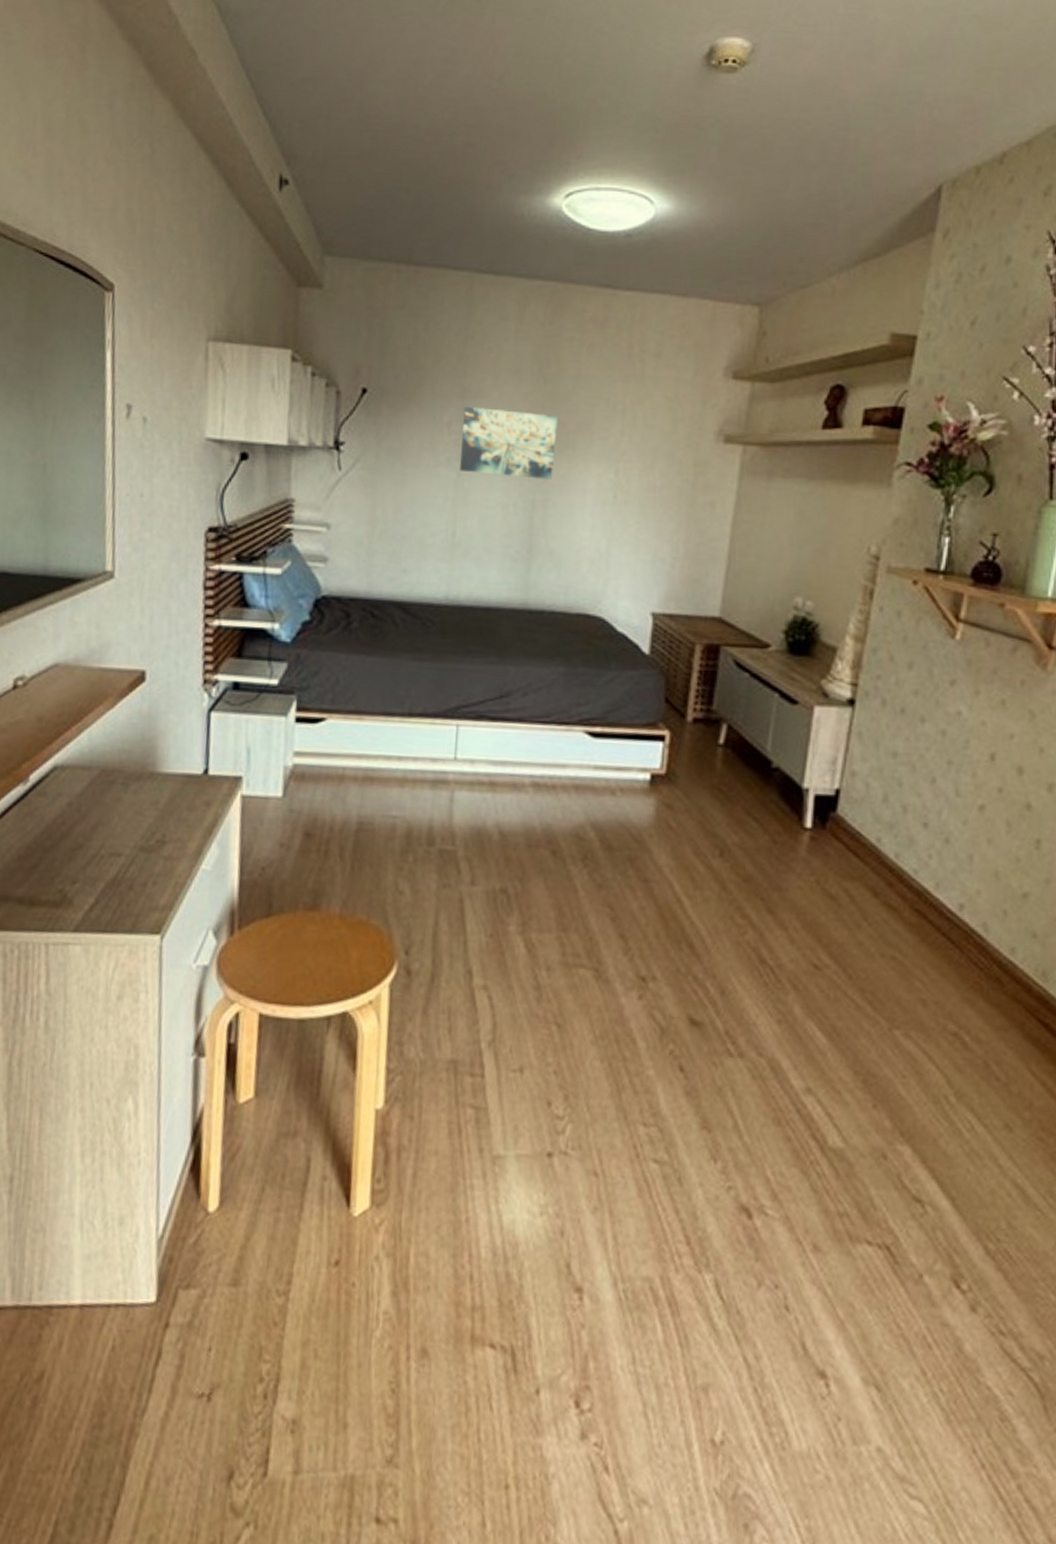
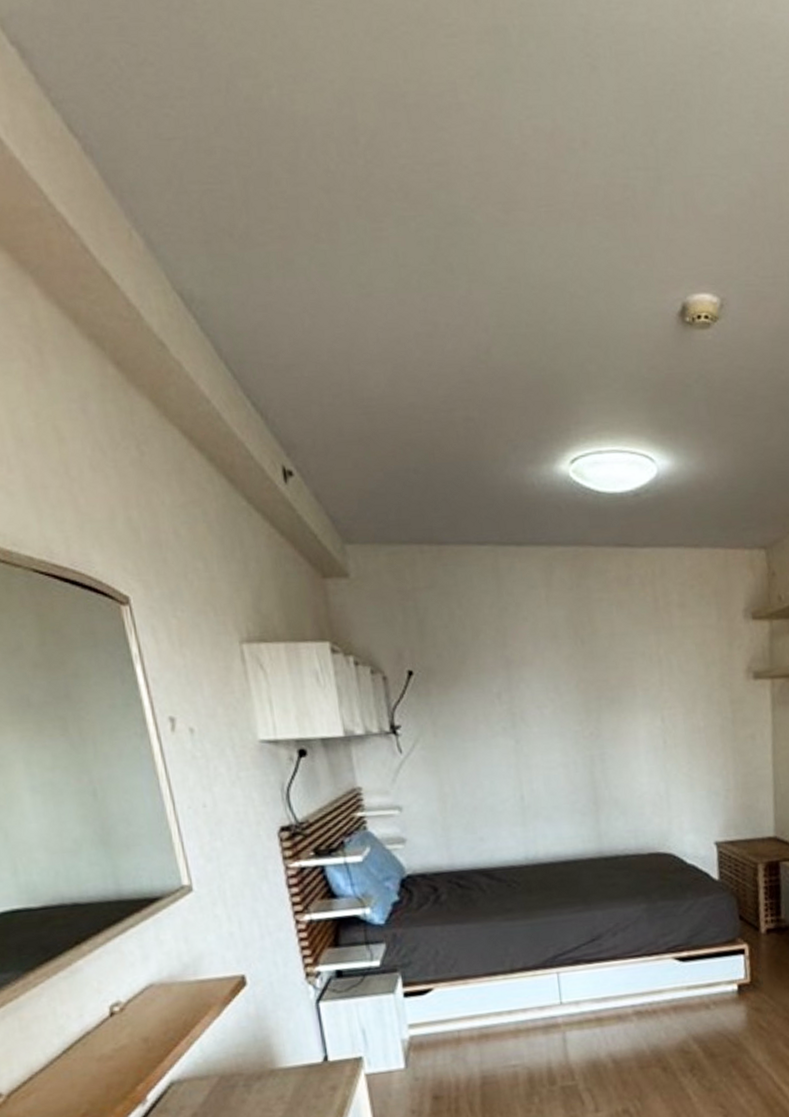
wall art: present [460,406,558,481] -> none [510,673,605,738]

